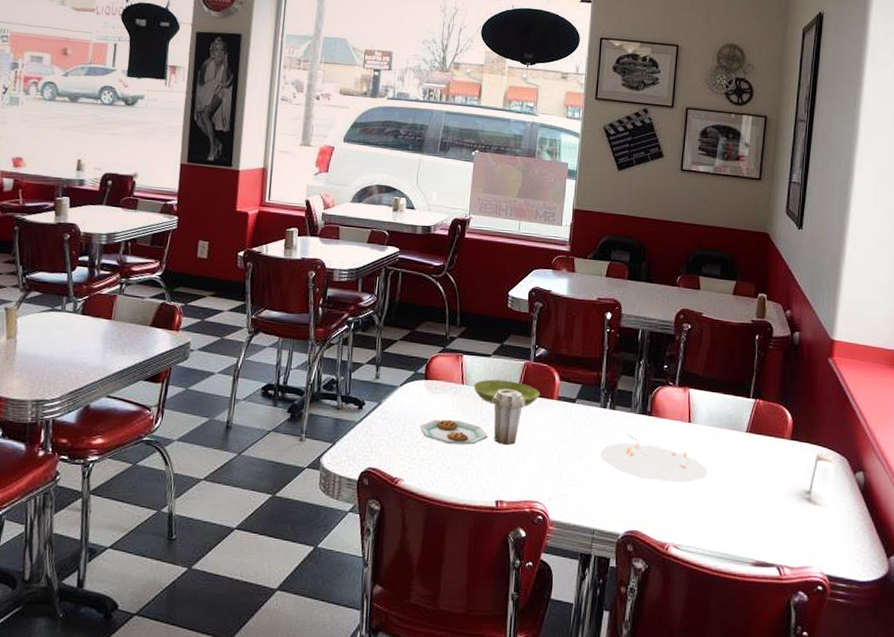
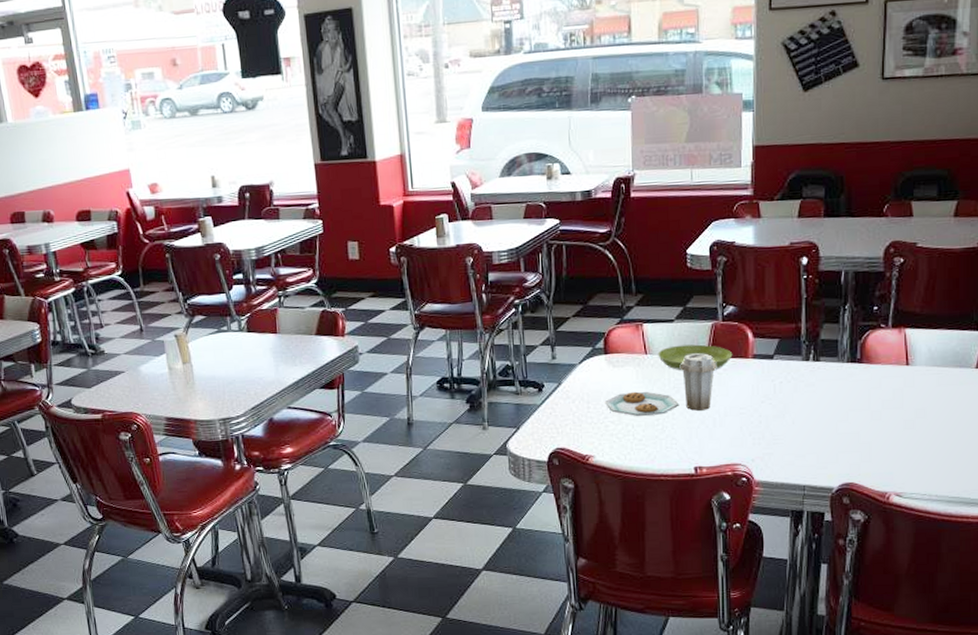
plate: present [600,435,708,484] -> none [806,386,932,431]

